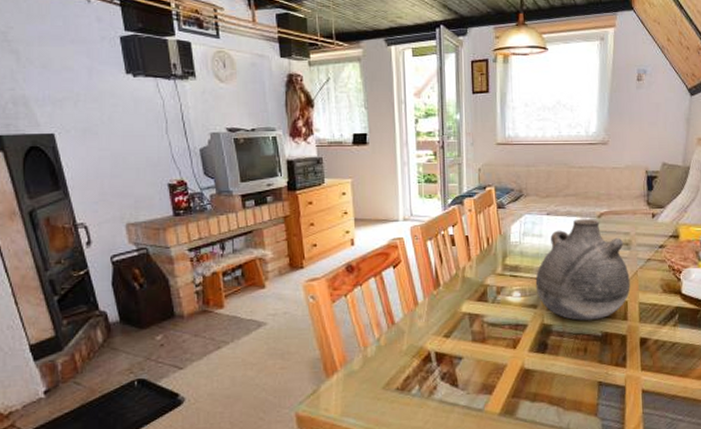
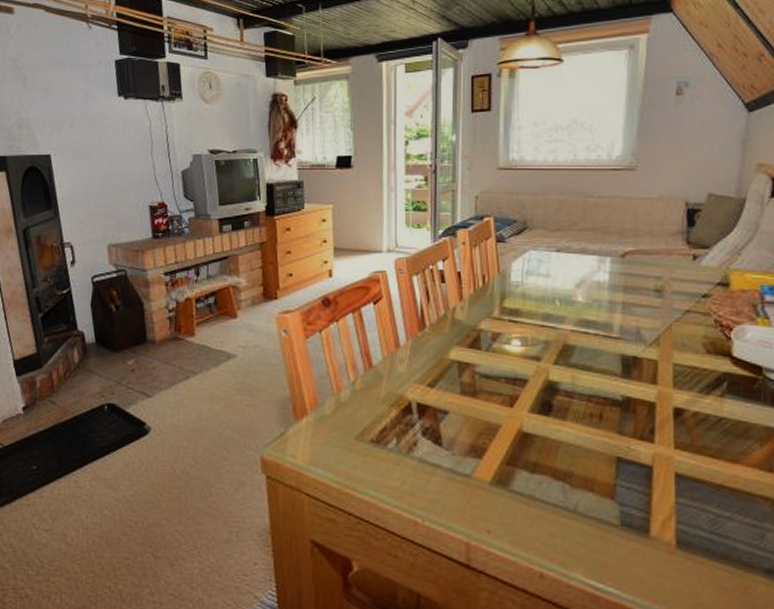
vase: present [535,218,630,320] -> none [539,257,662,380]

